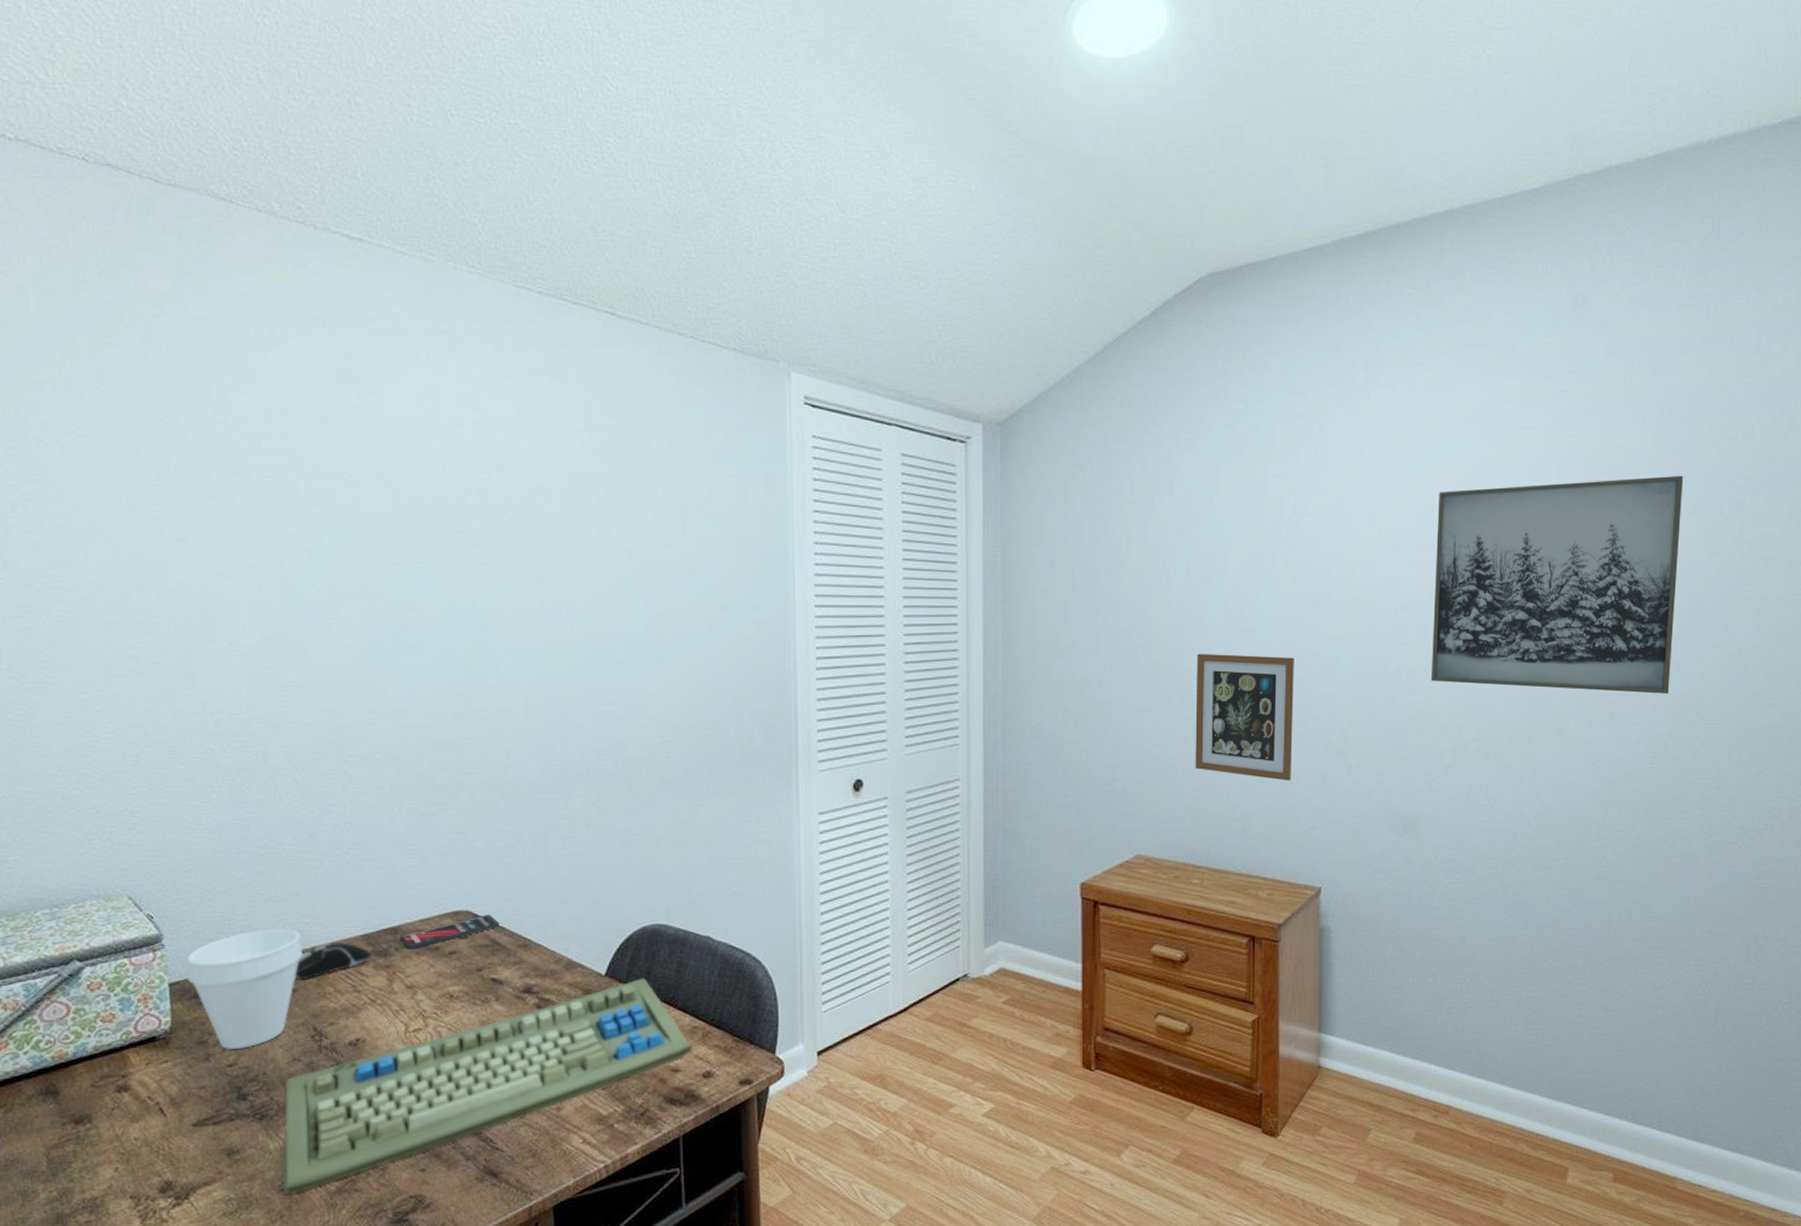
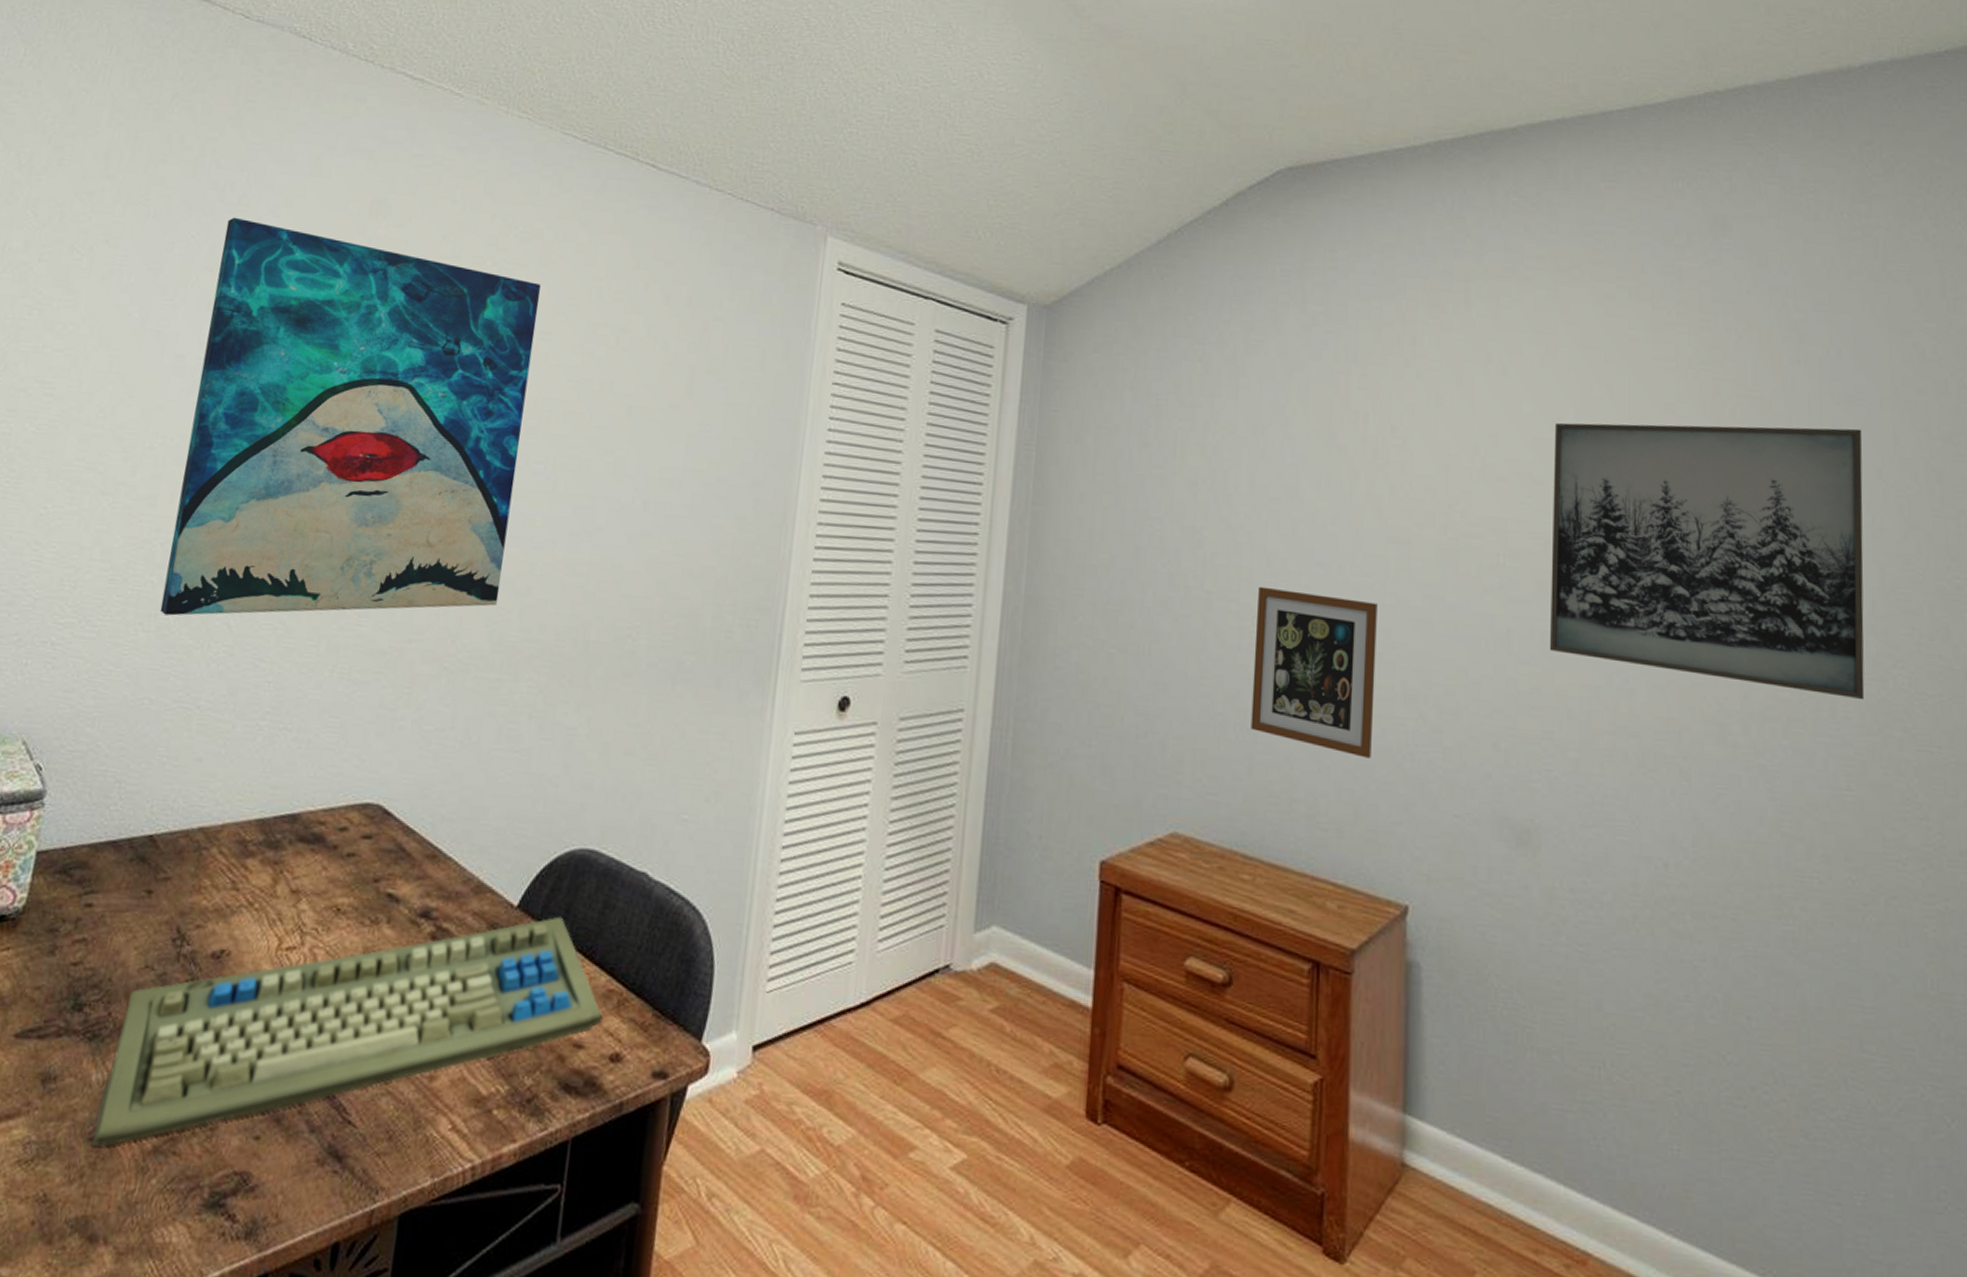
cup: present [186,928,302,1050] -> none [58,798,192,945]
wall art: none [193,396,540,776] -> present [159,217,541,616]
computer mouse: present [294,942,372,979] -> none [172,825,262,867]
smartphone: present [401,914,500,950] -> none [297,811,411,845]

